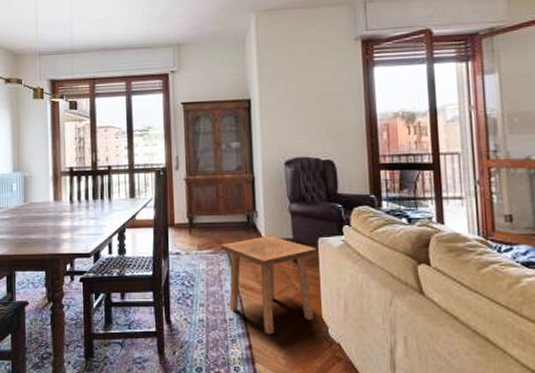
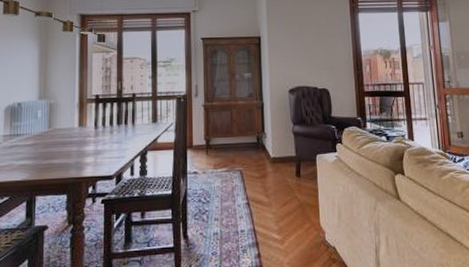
stool: present [221,235,317,334] -> none [234,154,316,242]

